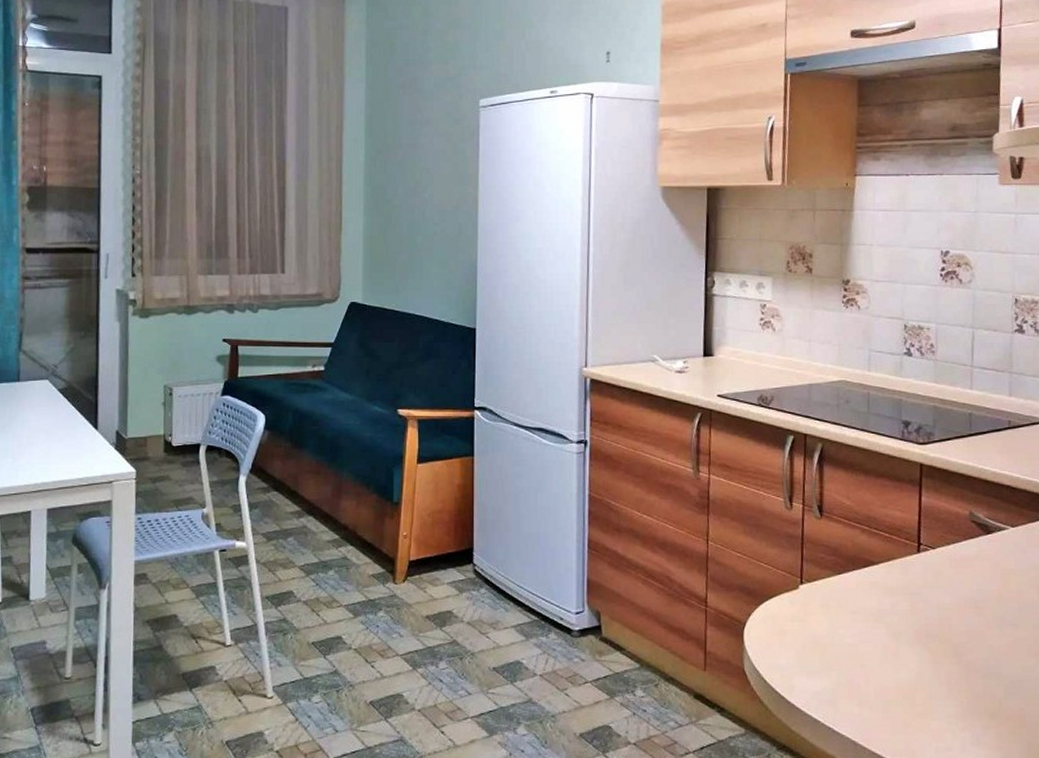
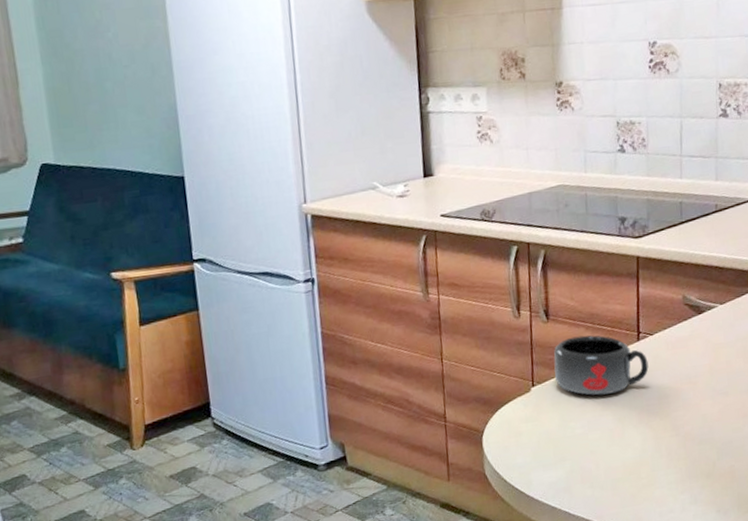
mug: none [825,538,929,605] -> present [553,335,649,395]

